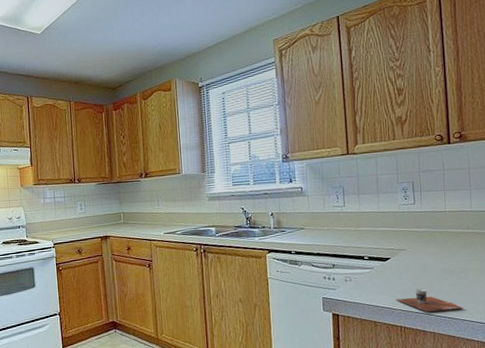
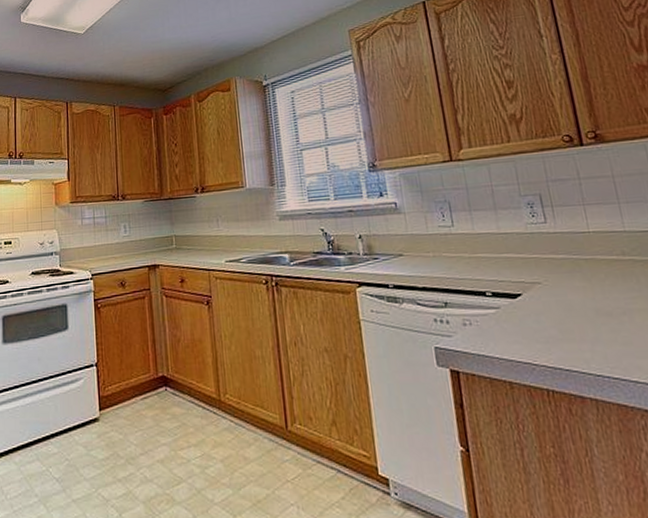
cup: present [396,288,464,312] -> none [536,336,634,369]

